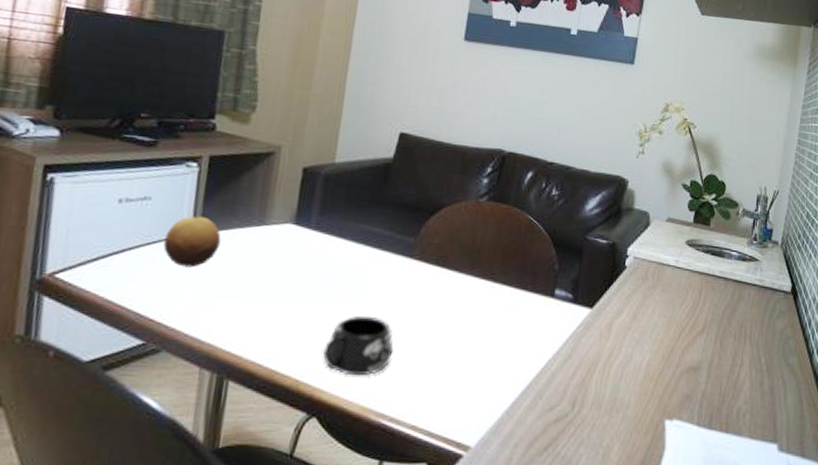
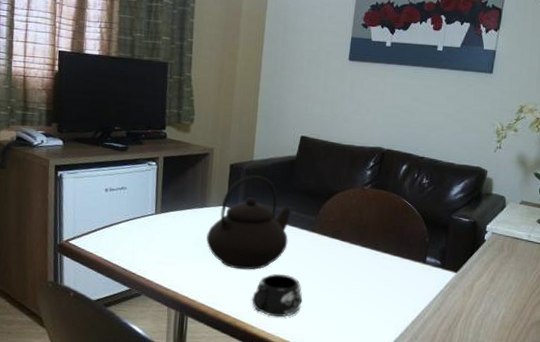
fruit: present [163,215,221,268] -> none [137,200,176,238]
teapot: none [263,182,384,311] -> present [206,175,292,270]

